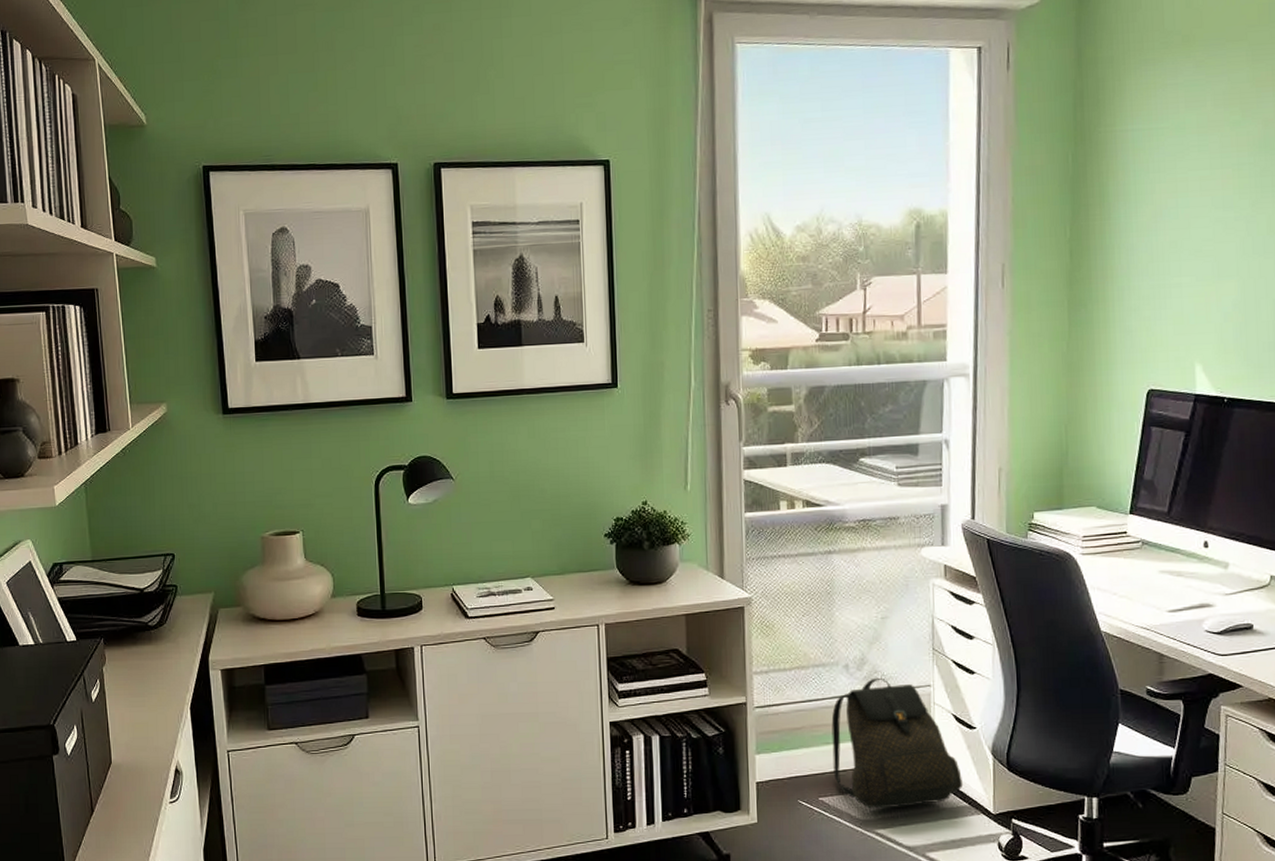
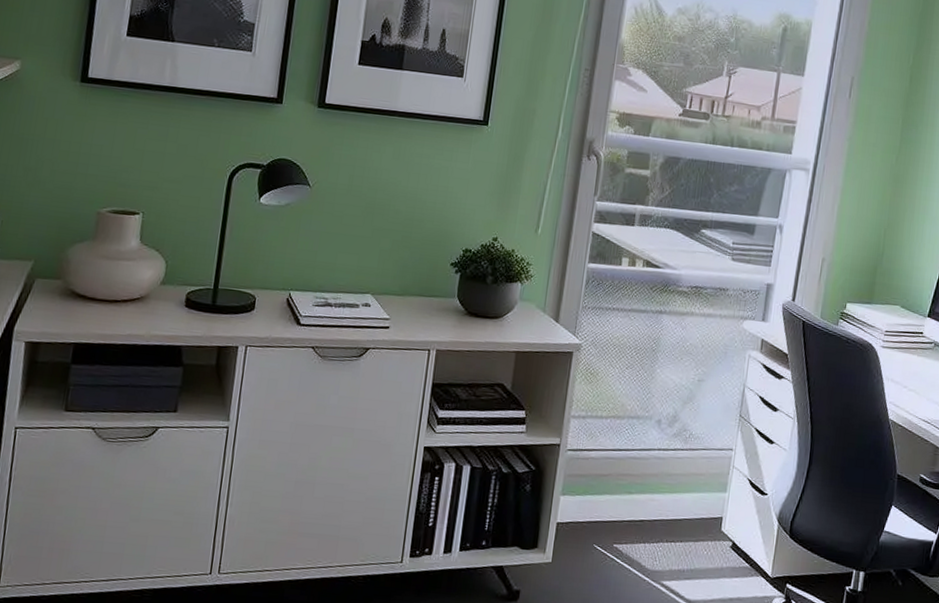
backpack: present [831,677,964,809] -> none [631,435,749,562]

